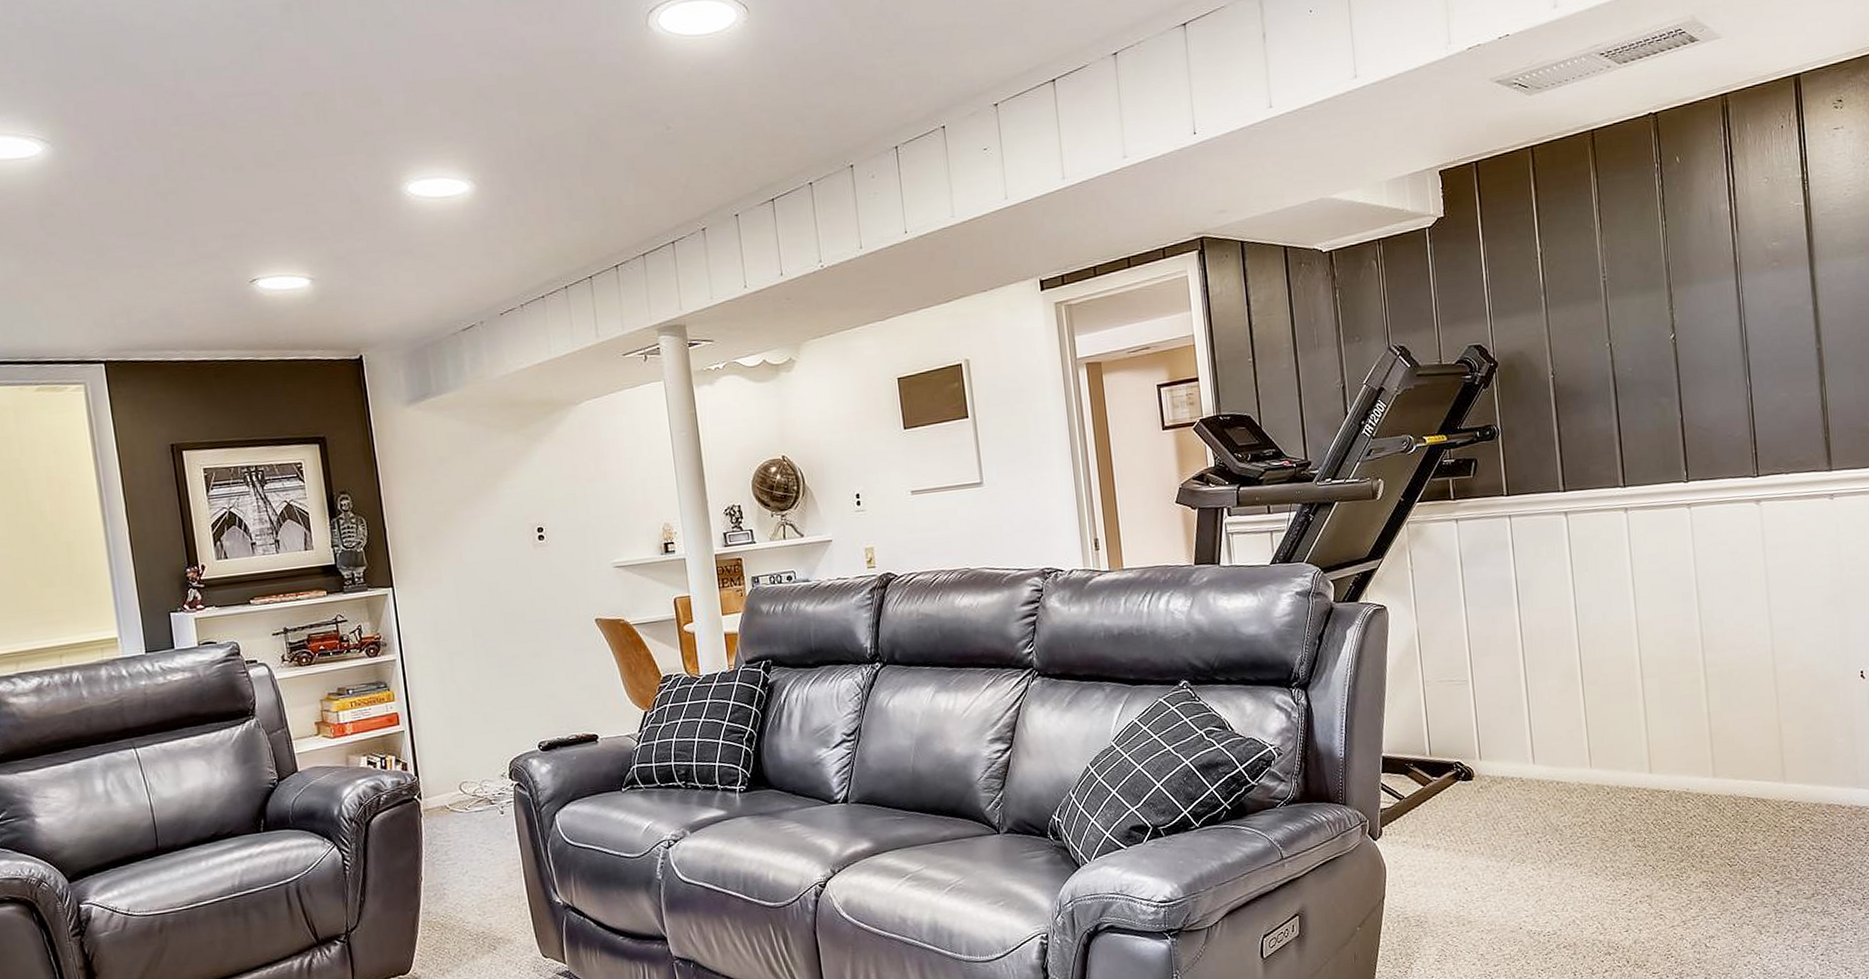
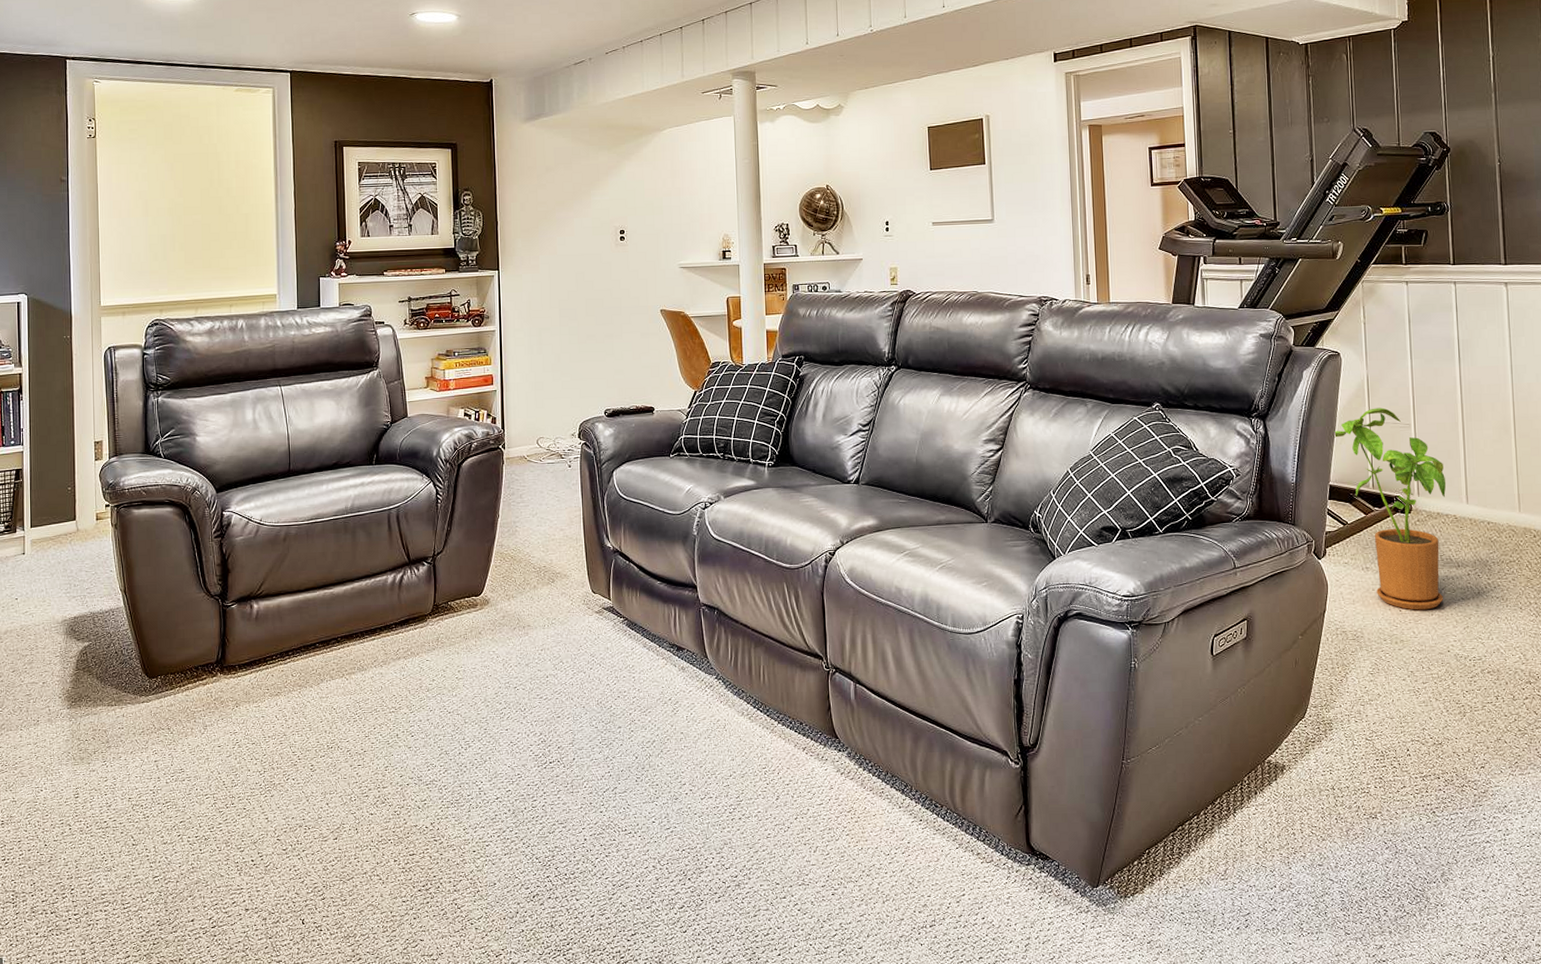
house plant: none [1384,664,1512,887] -> present [1333,407,1447,610]

